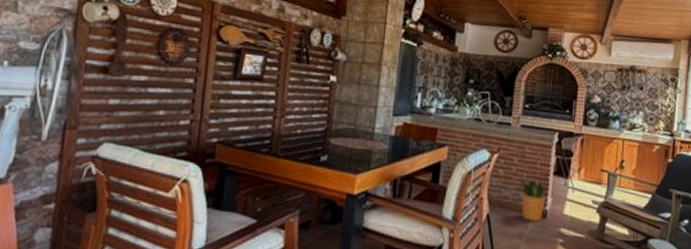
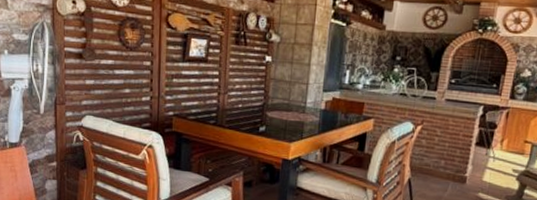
potted plant: present [516,176,551,222] -> none [438,146,472,187]

